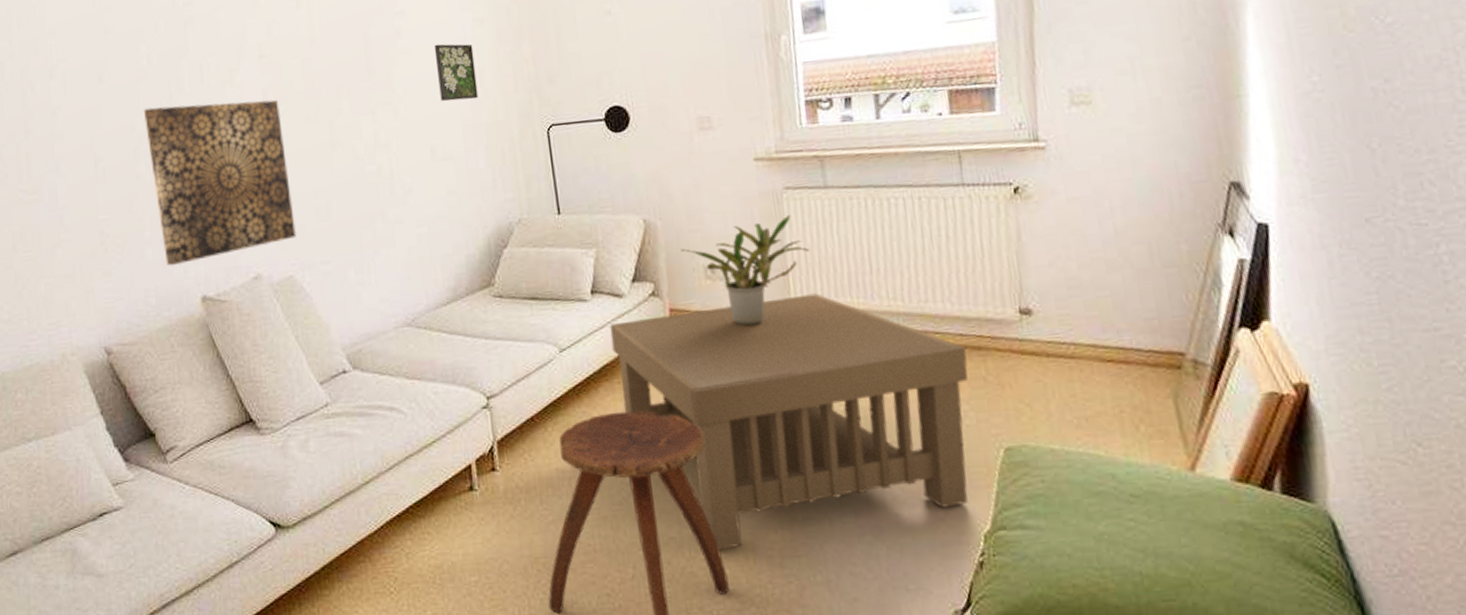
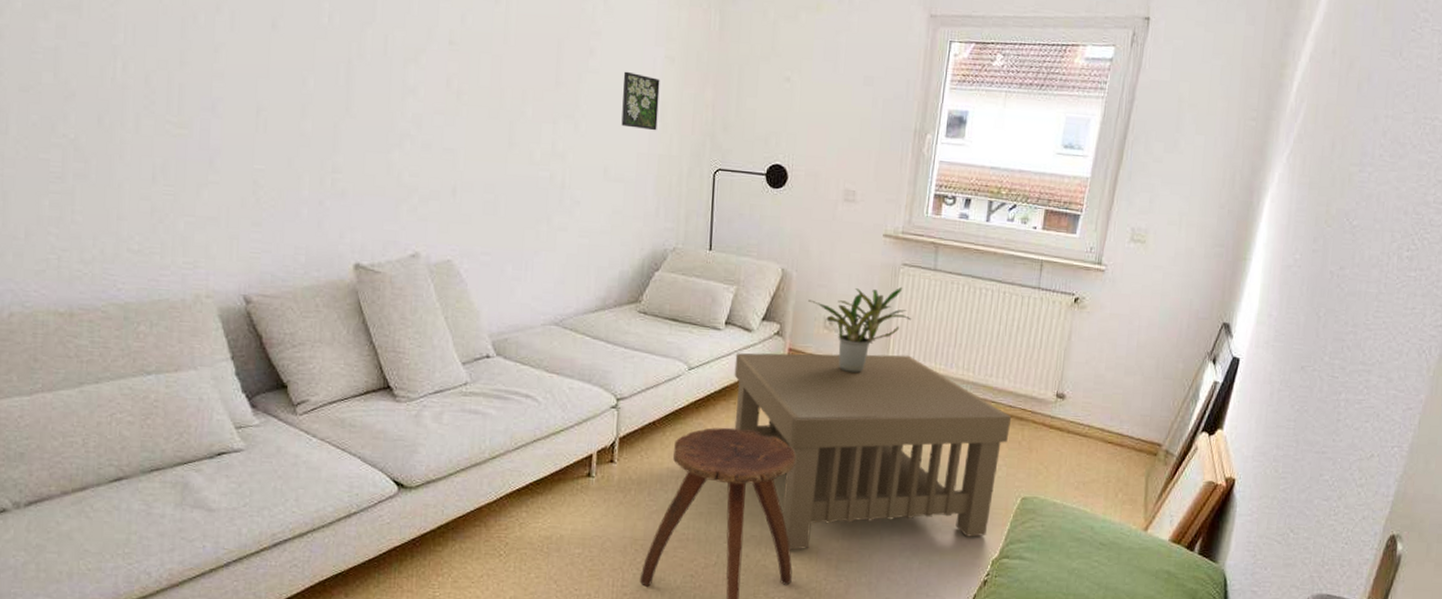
wall art: present [143,99,296,266] -> none [317,67,463,230]

